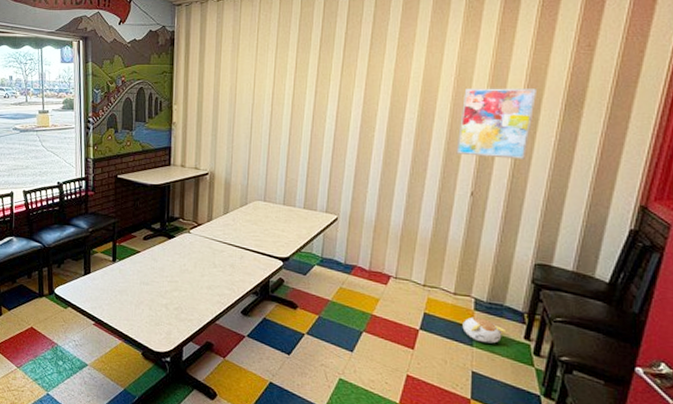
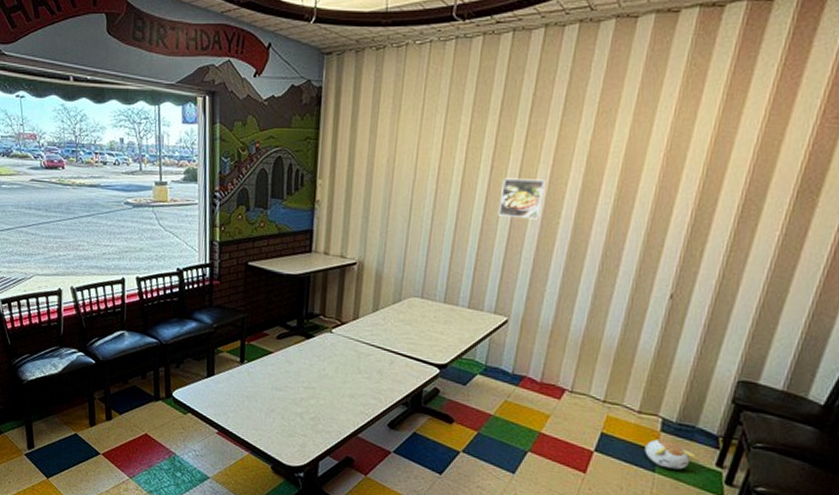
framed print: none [323,100,360,133] -> present [497,178,545,220]
wall art: present [456,88,536,159] -> none [657,167,764,257]

